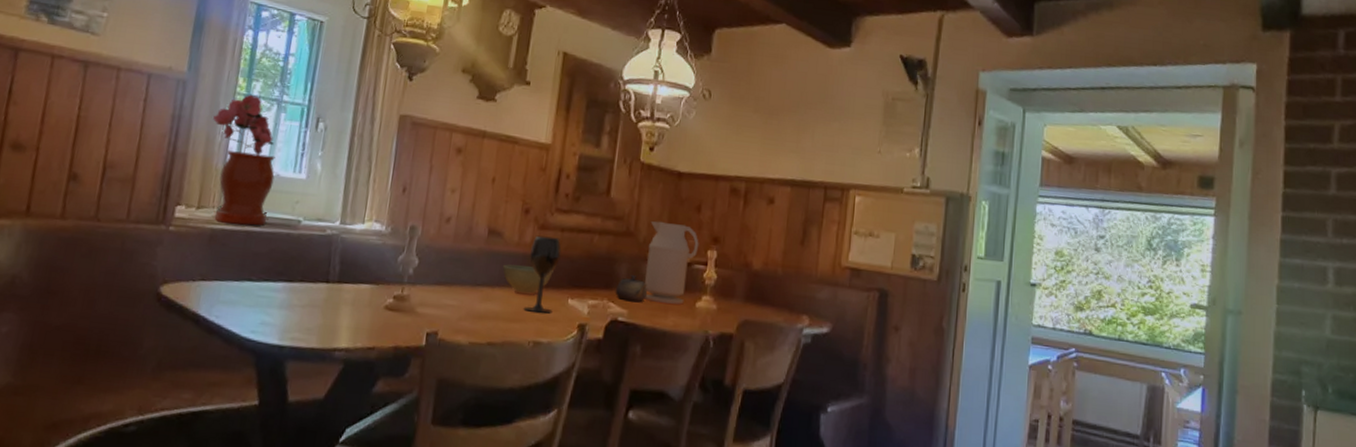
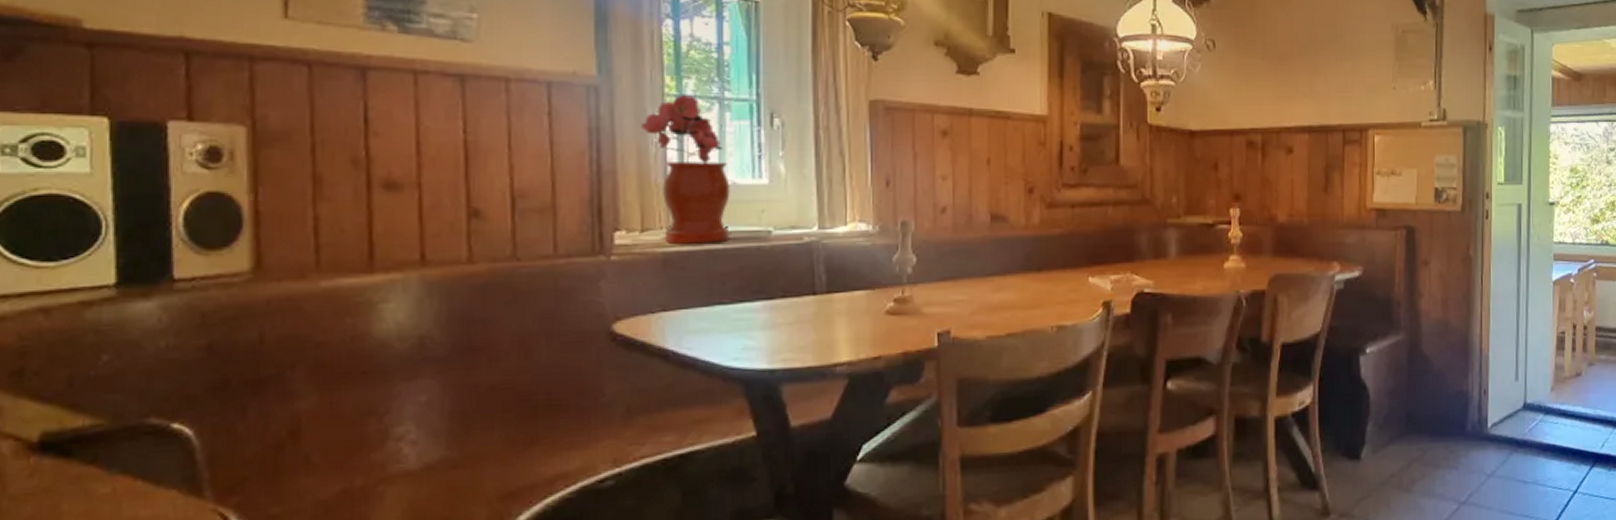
bowl: present [502,264,554,296] -> none [1011,249,1069,280]
wine glass: present [523,235,562,314] -> none [1041,215,1074,296]
teapot: present [615,275,648,303] -> none [1137,244,1172,272]
water jug: present [645,221,699,305] -> none [1166,184,1220,269]

